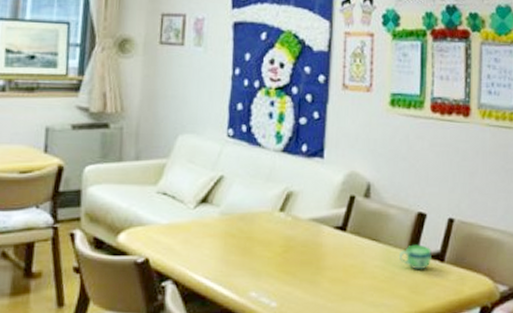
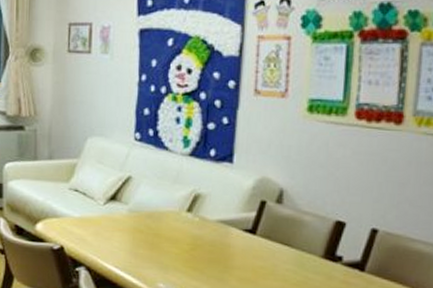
cup: present [399,244,432,270] -> none [313,252,350,278]

